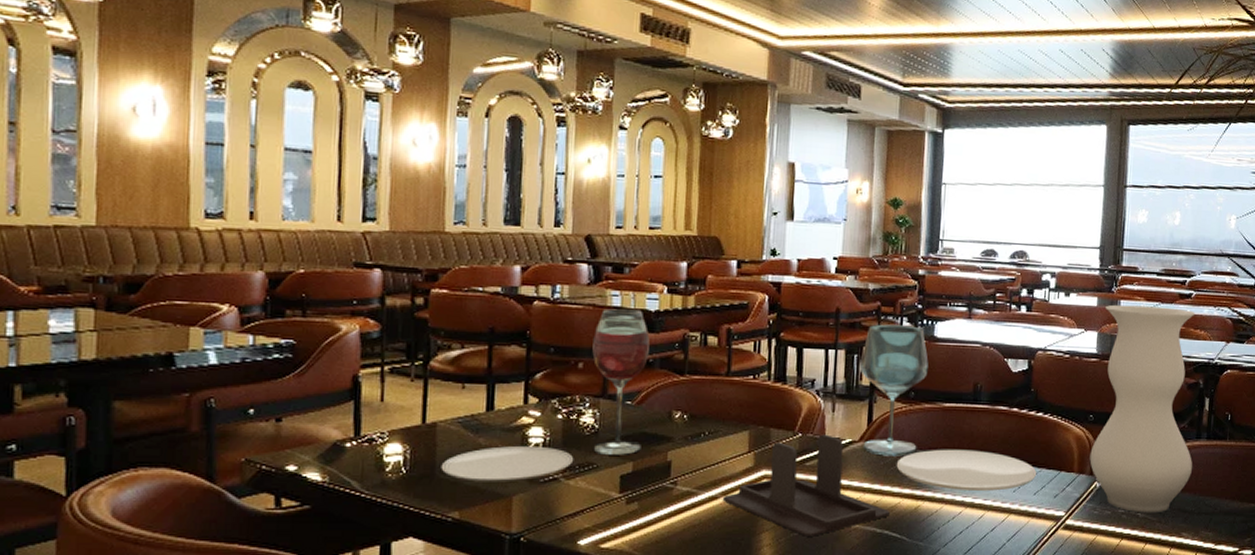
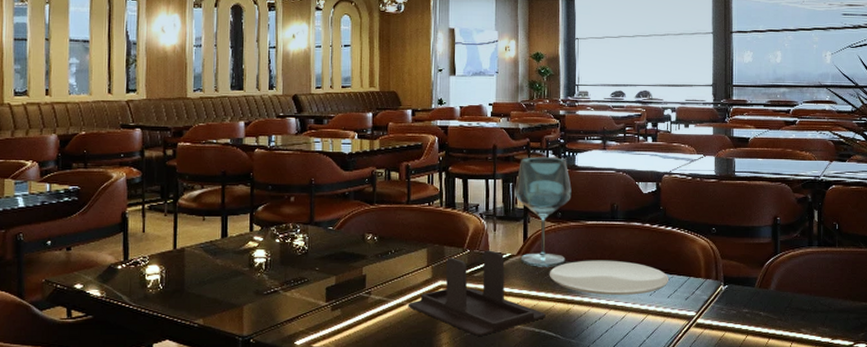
plate: present [441,445,574,482] -> none [188,264,290,295]
wineglass: present [592,308,650,455] -> none [301,153,345,271]
vase: present [1089,304,1196,513] -> none [715,132,806,312]

